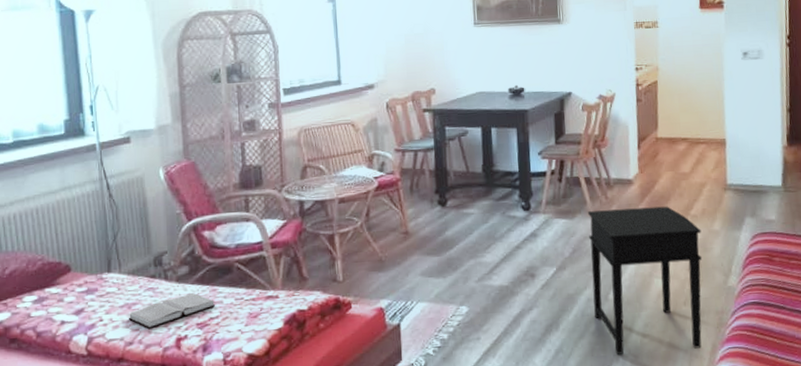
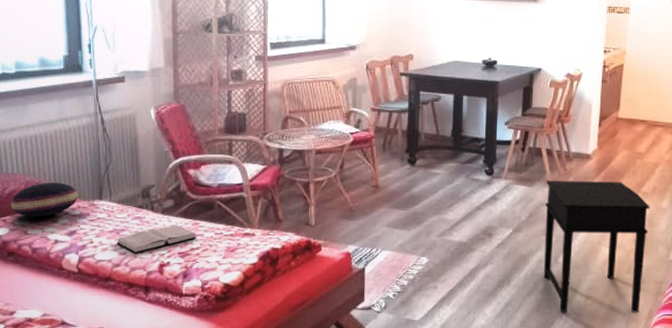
cushion: none [11,257,85,298] -> present [10,182,78,218]

